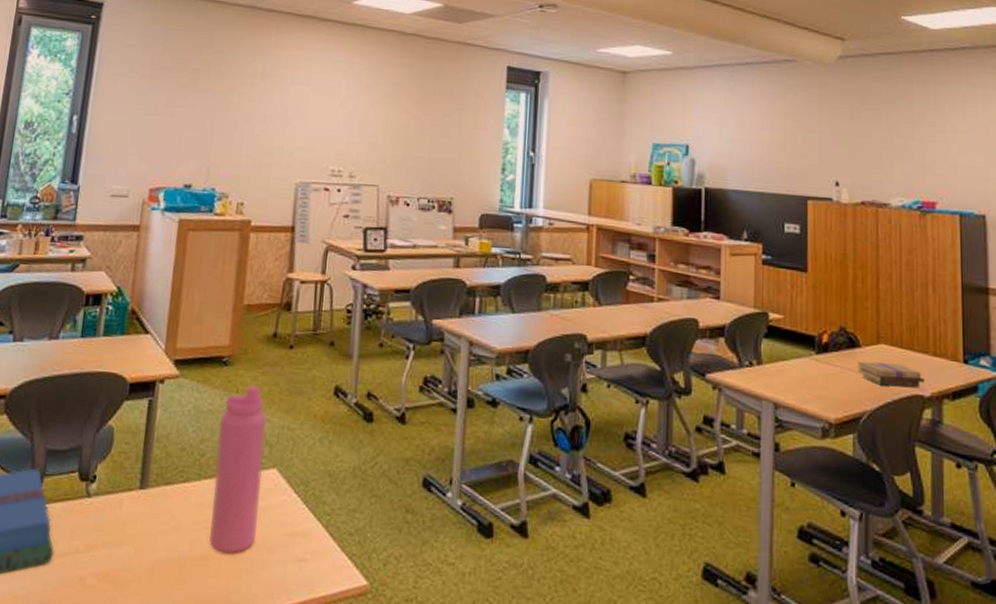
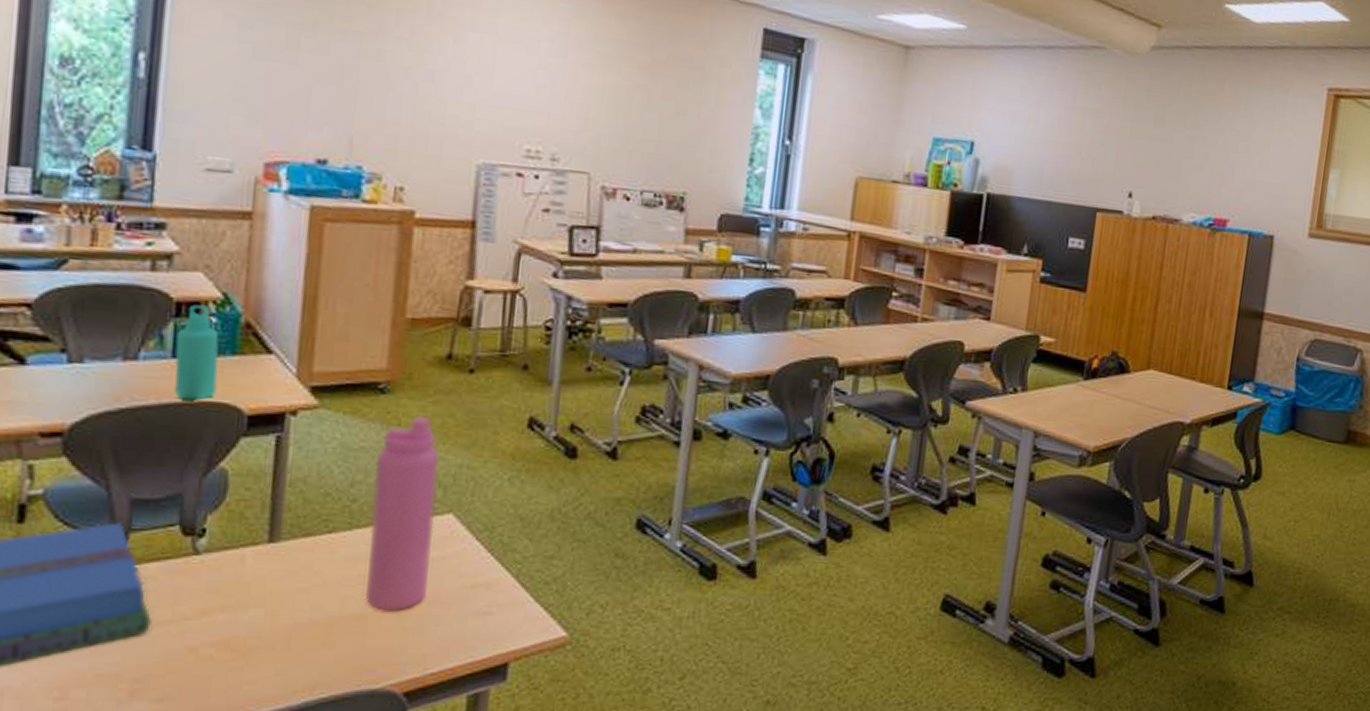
water bottle: none [81,296,114,371] -> present [175,304,220,401]
books: present [858,361,925,388] -> none [1123,387,1188,414]

